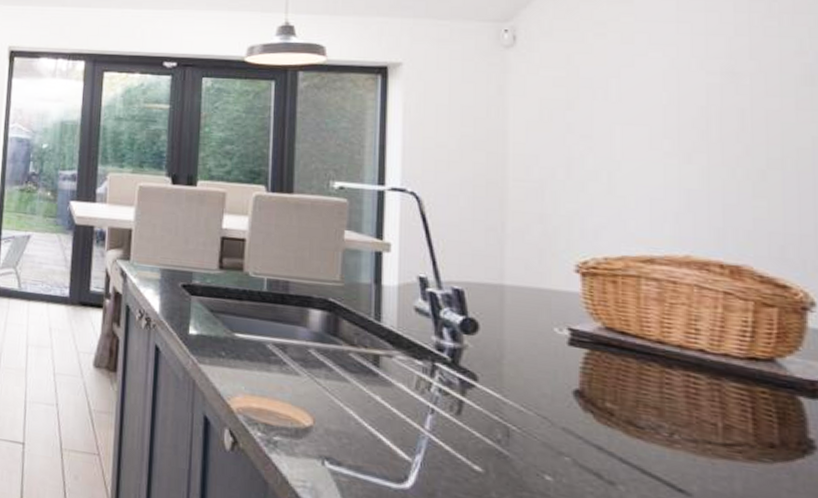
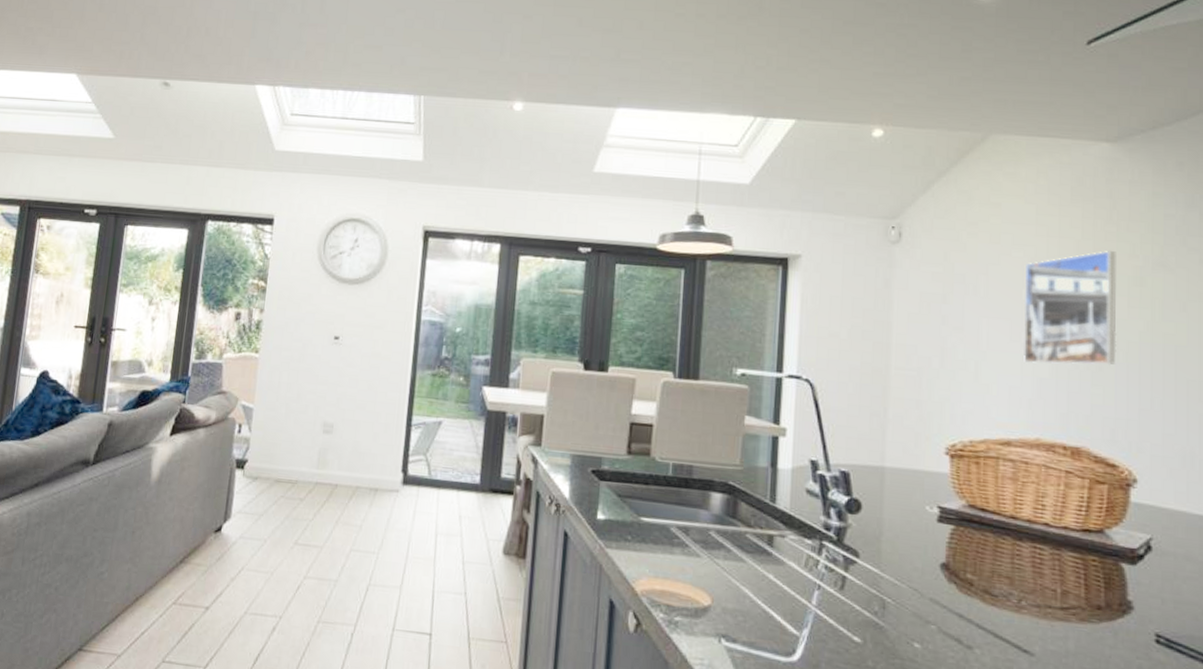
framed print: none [665,48,783,175] -> present [1022,251,1117,366]

